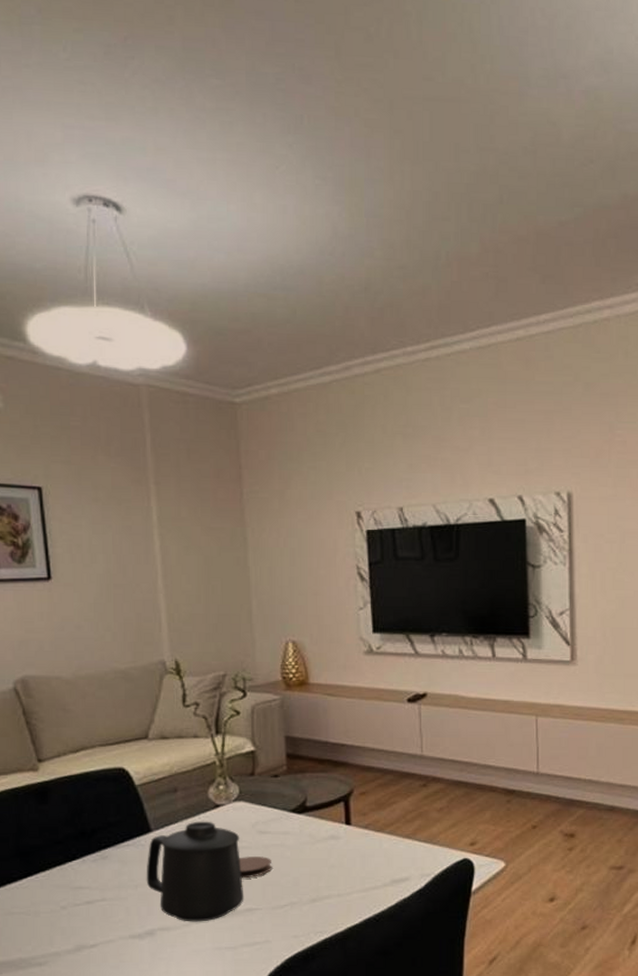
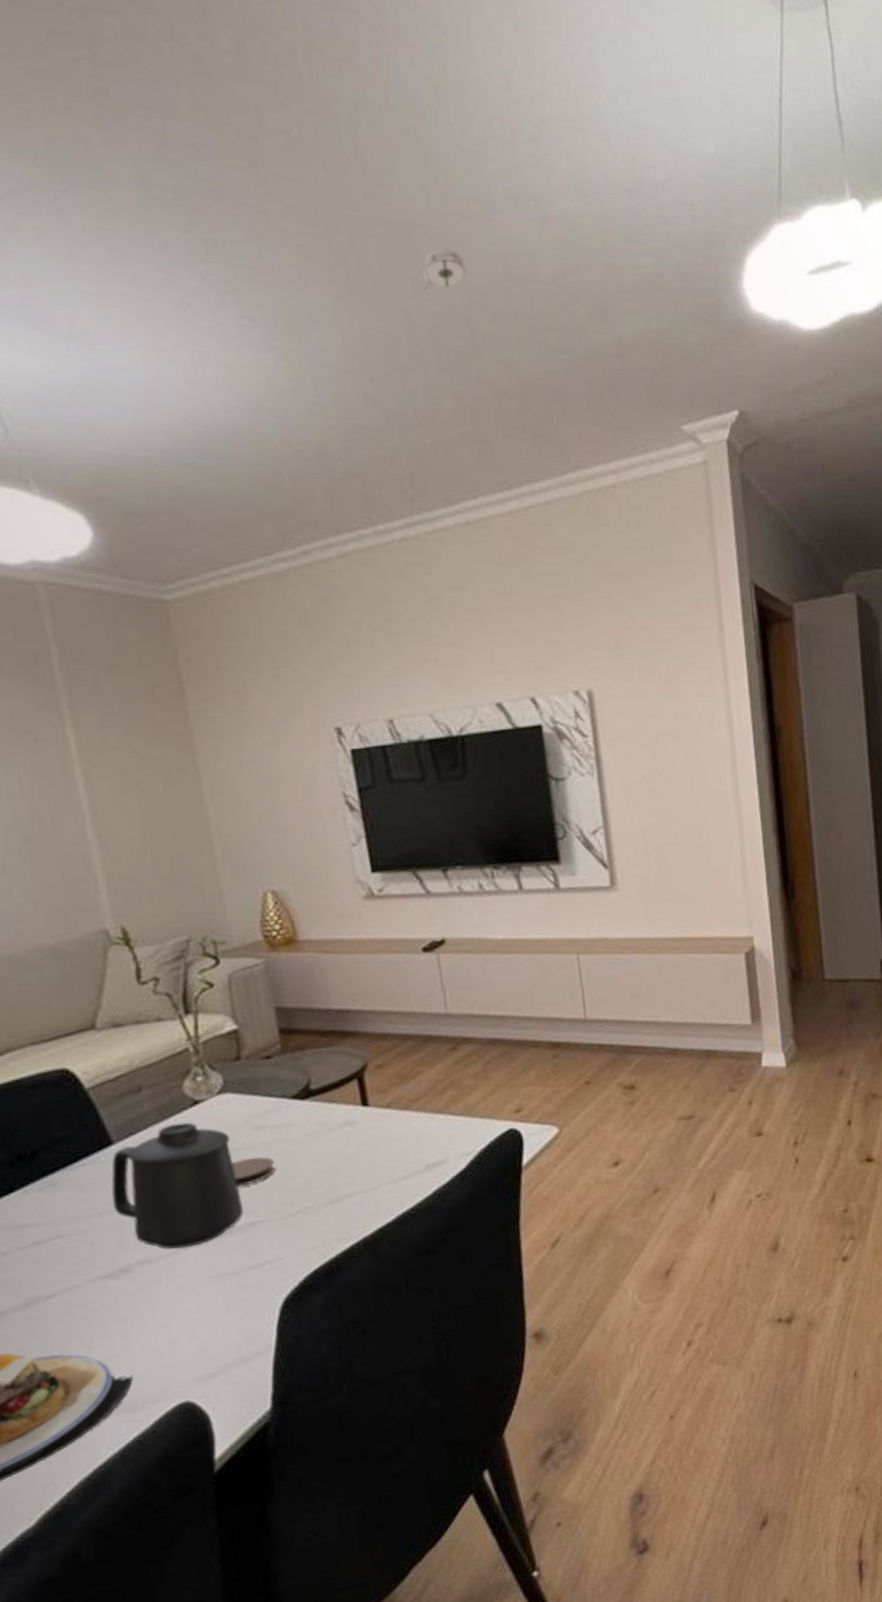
smoke detector: none [464,119,503,154] -> present [422,248,469,291]

